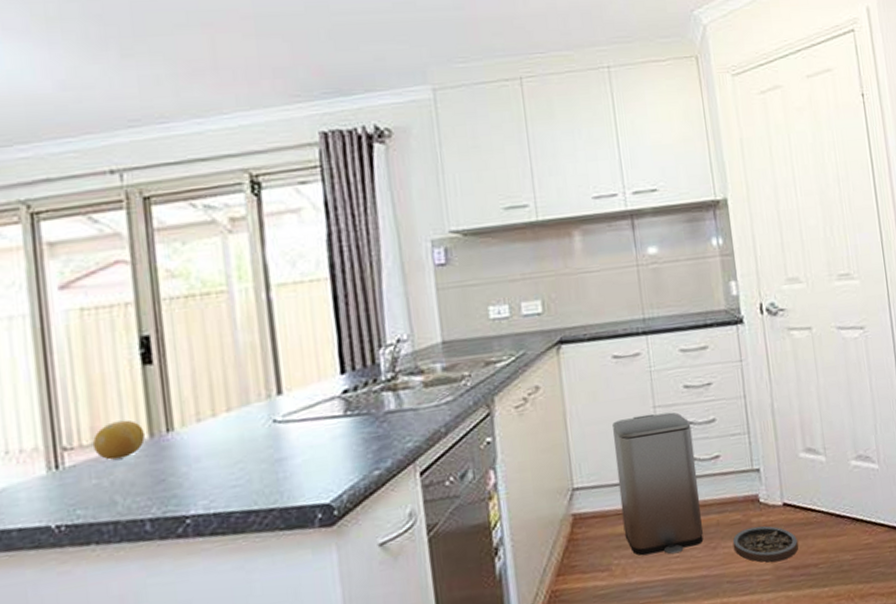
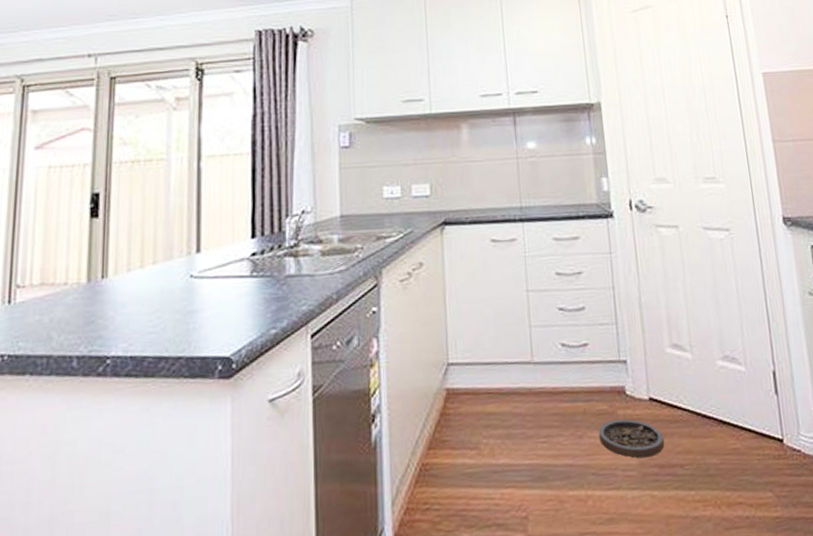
fruit: present [93,420,145,460] -> none [41,265,83,299]
pedal bin: present [612,412,703,556] -> none [487,297,570,440]

